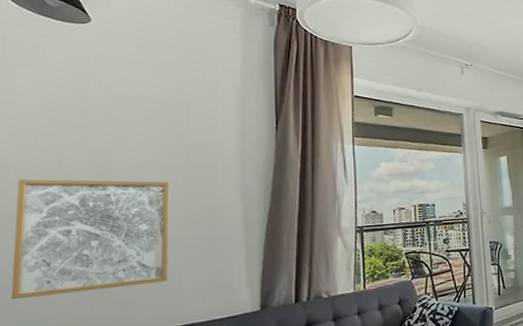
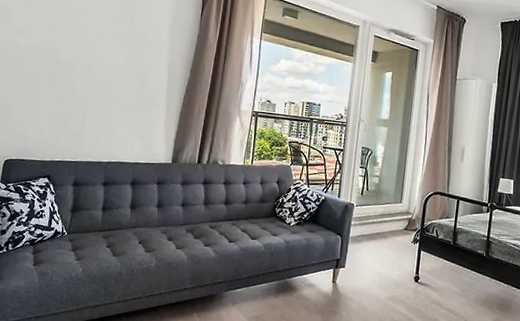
wall art: present [11,178,169,300] -> none [7,26,118,126]

